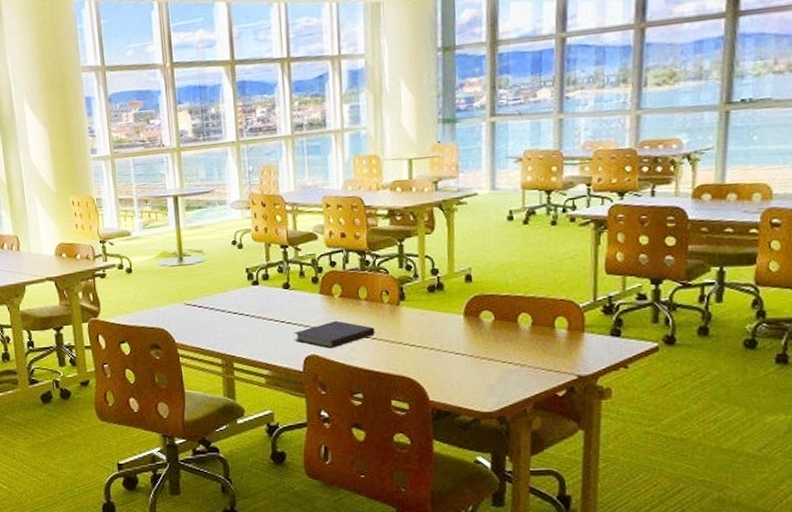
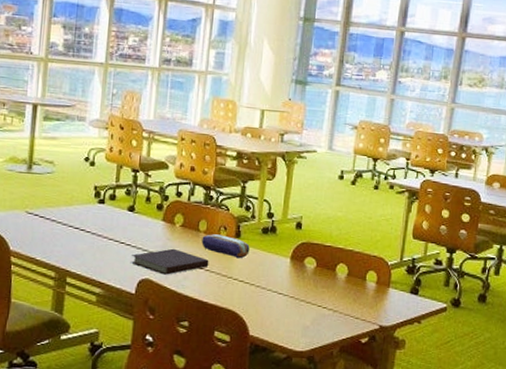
pencil case: none [364,299,417,323] -> present [201,234,250,259]

